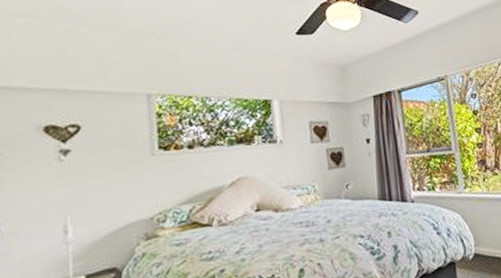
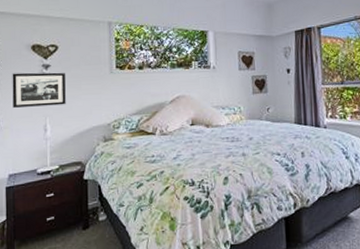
picture frame: none [17,158,93,207] -> present [12,72,66,108]

